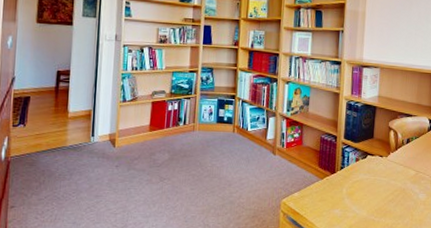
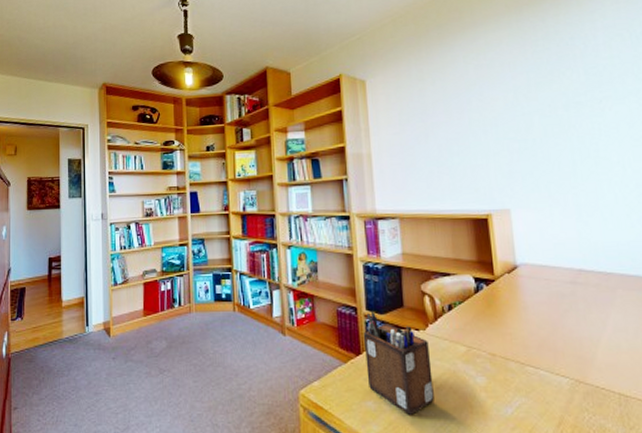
desk organizer: none [337,139,388,221] -> present [363,310,434,415]

